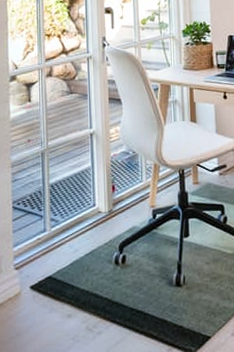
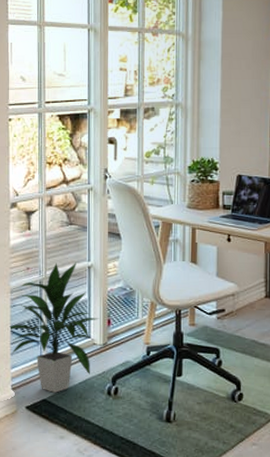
indoor plant: none [10,130,103,268] -> present [8,262,99,393]

